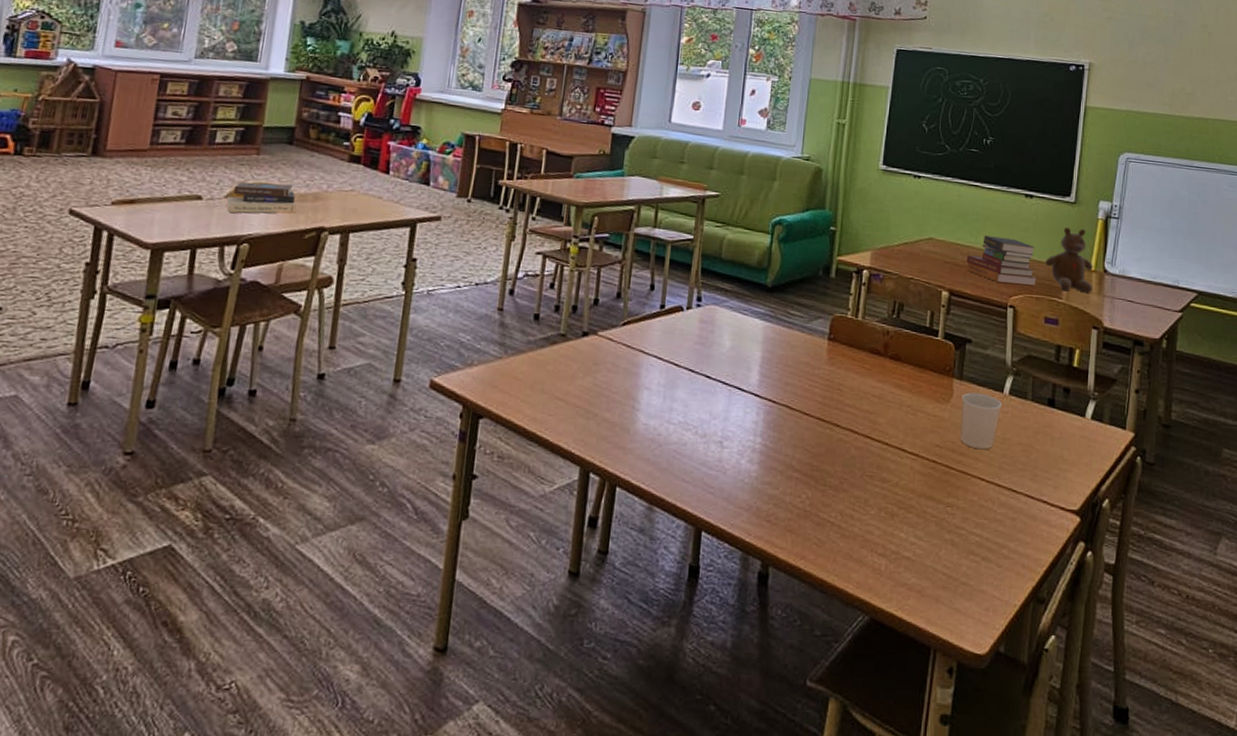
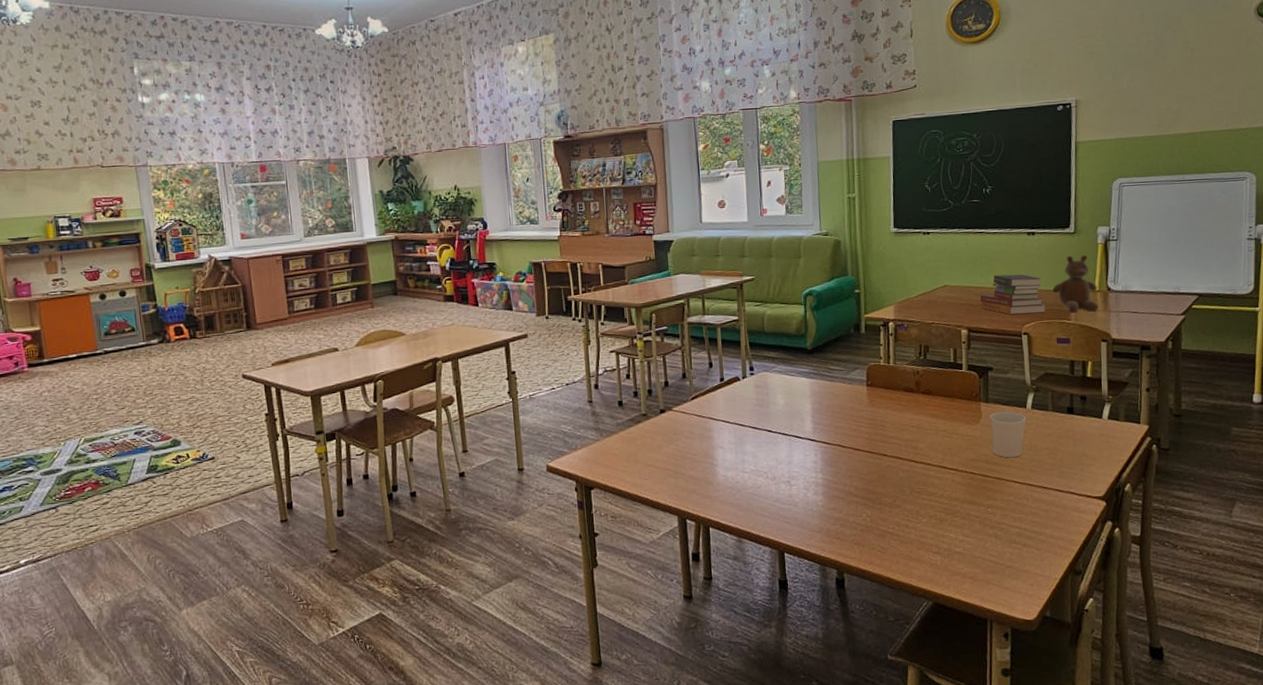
books: present [226,181,297,214] -> none [356,327,412,358]

